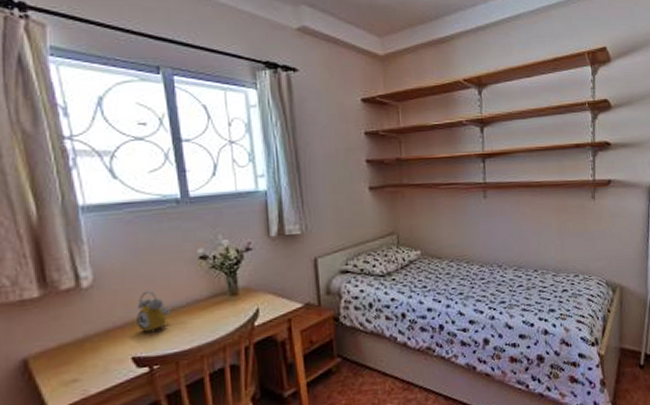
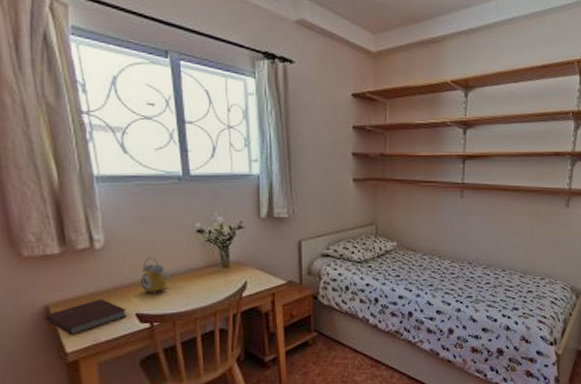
notebook: none [23,344,122,392] -> present [45,298,127,336]

